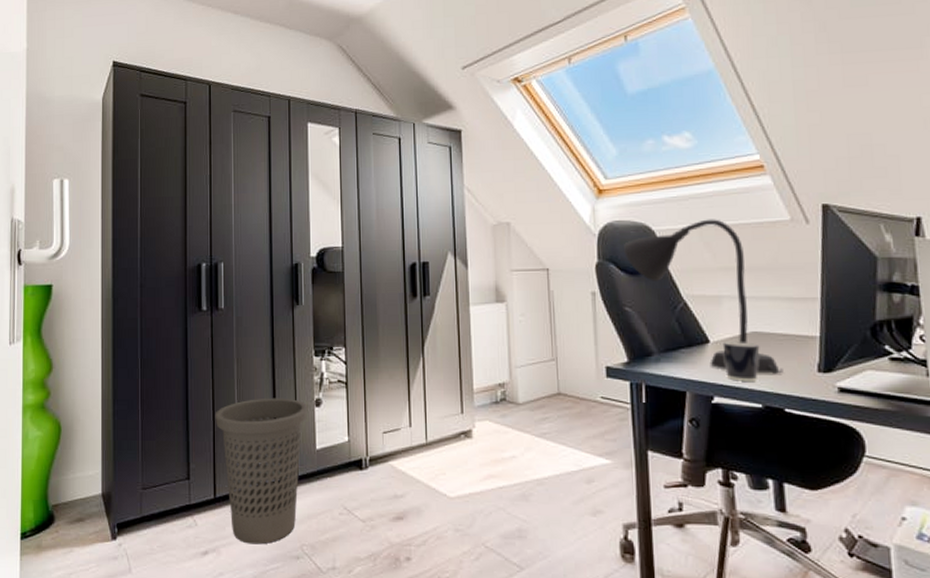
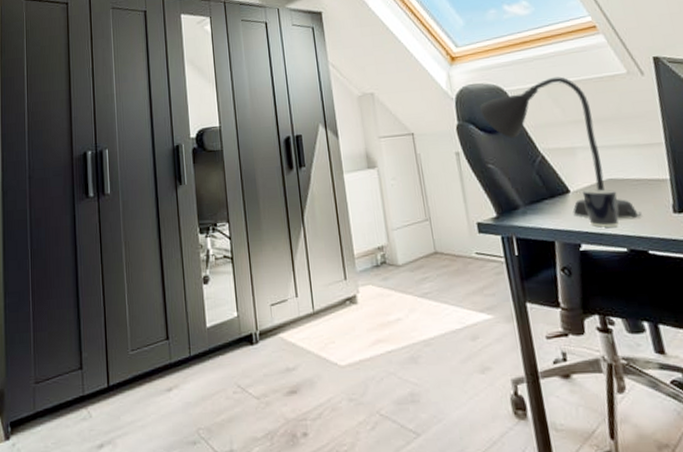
laundry basket: present [215,398,308,545] -> none [105,277,197,433]

